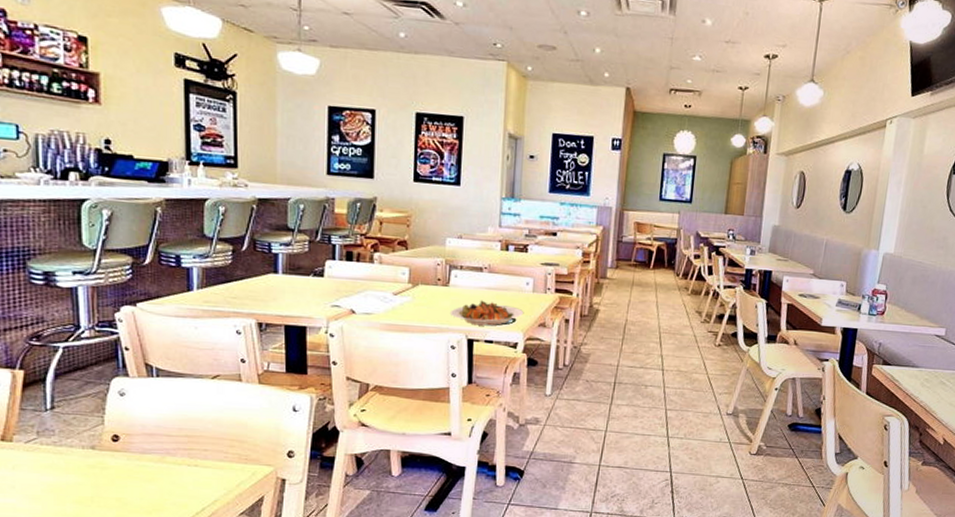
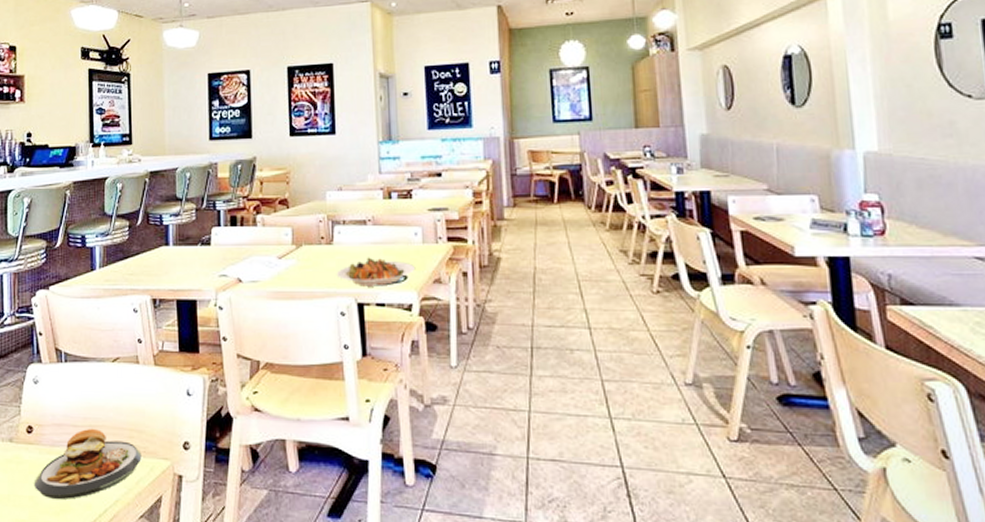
burger: none [121,438,243,500] -> present [34,429,142,499]

